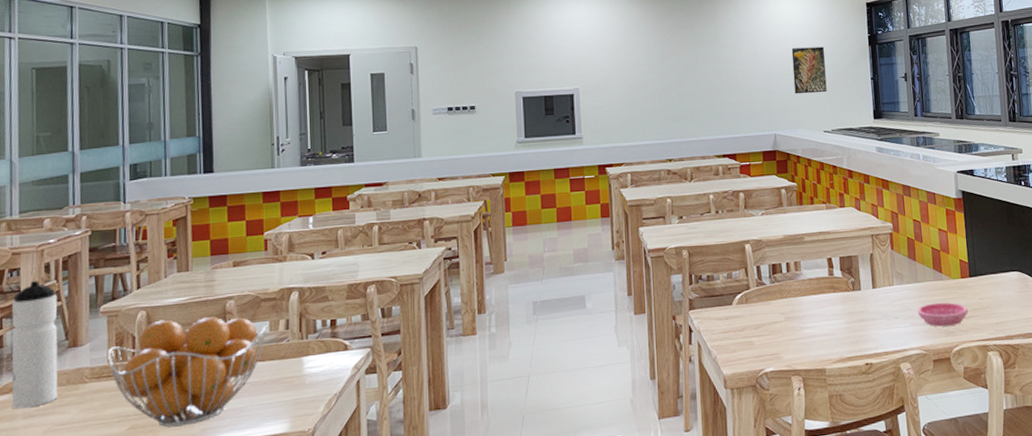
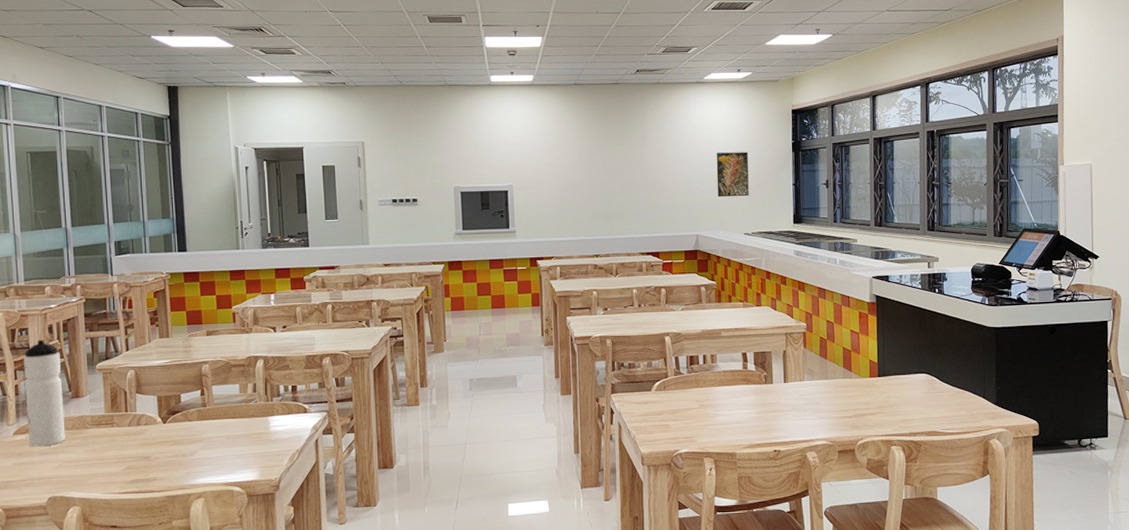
fruit basket: present [106,316,267,428] -> none [104,378,238,470]
saucer: present [917,302,968,327] -> none [825,398,875,421]

